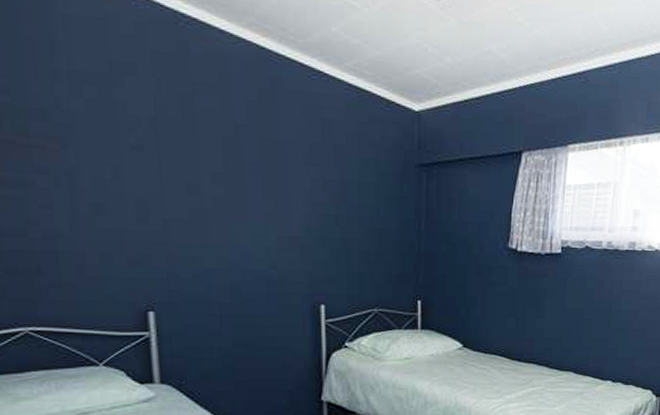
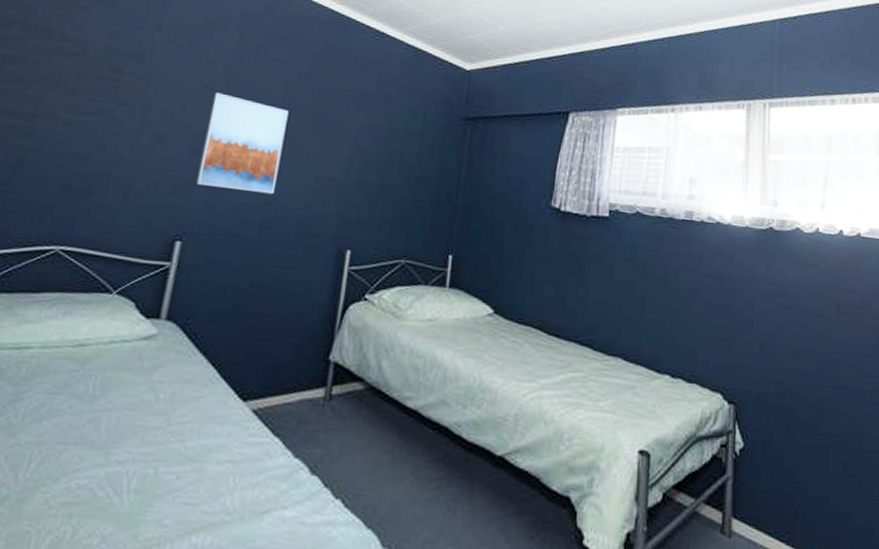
wall art: none [144,152,238,258] -> present [195,92,289,195]

